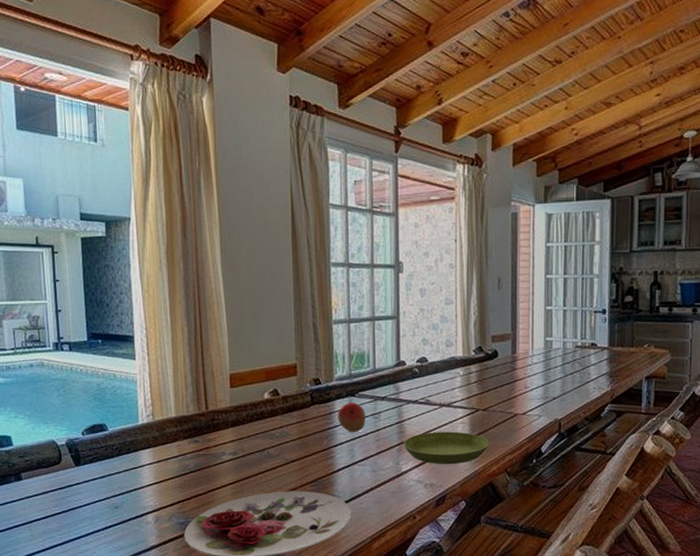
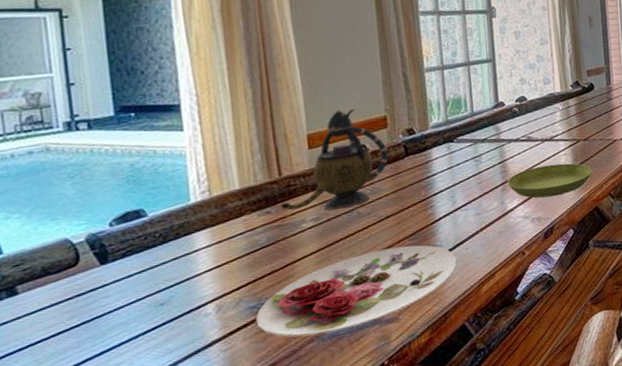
teapot: none [205,354,297,448] -> present [279,108,389,211]
fruit: present [337,402,366,433] -> none [435,147,467,179]

